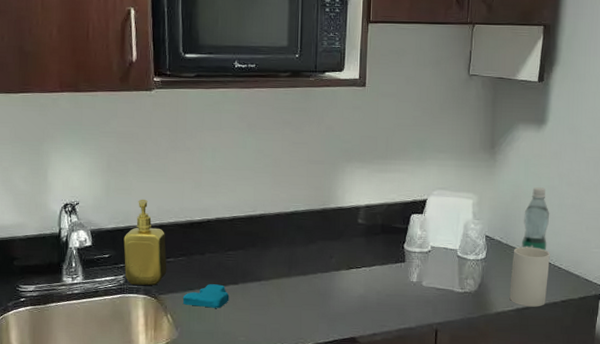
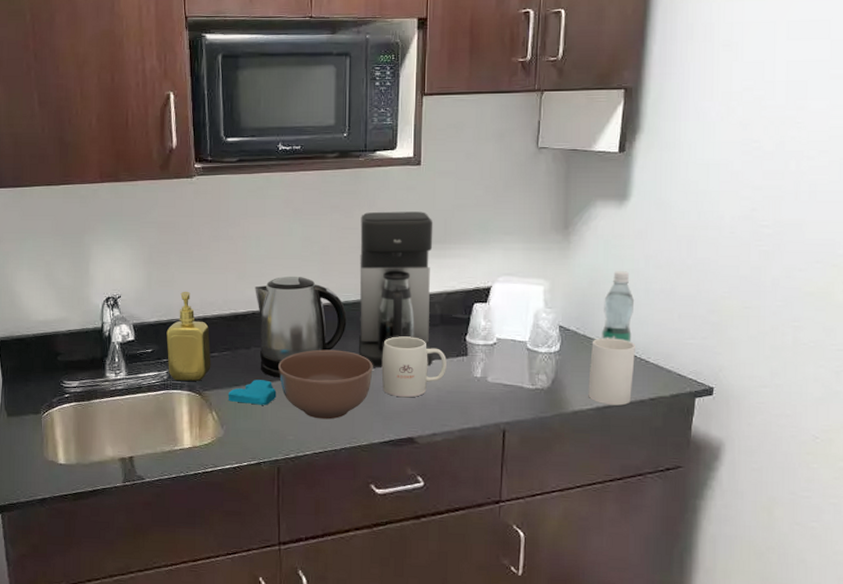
kettle: none [210,186,296,283] -> present [255,276,347,378]
bowl: none [231,255,320,321] -> present [278,349,373,420]
coffee maker: none [306,128,376,273] -> present [358,211,433,367]
mug: none [327,244,386,301] -> present [381,336,447,398]

